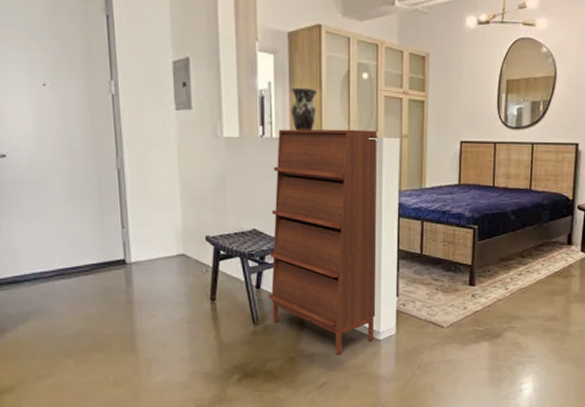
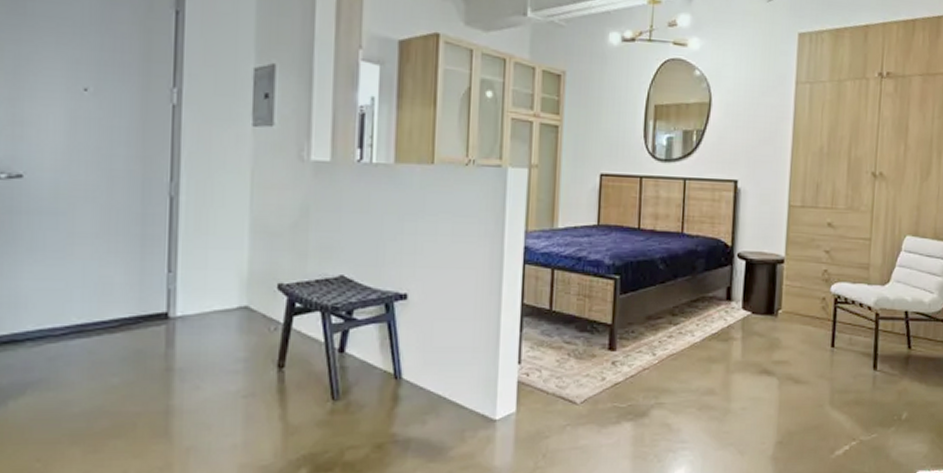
shoe cabinet: present [268,129,377,355] -> none [353,153,501,441]
vase: present [290,87,318,131] -> none [396,104,431,157]

